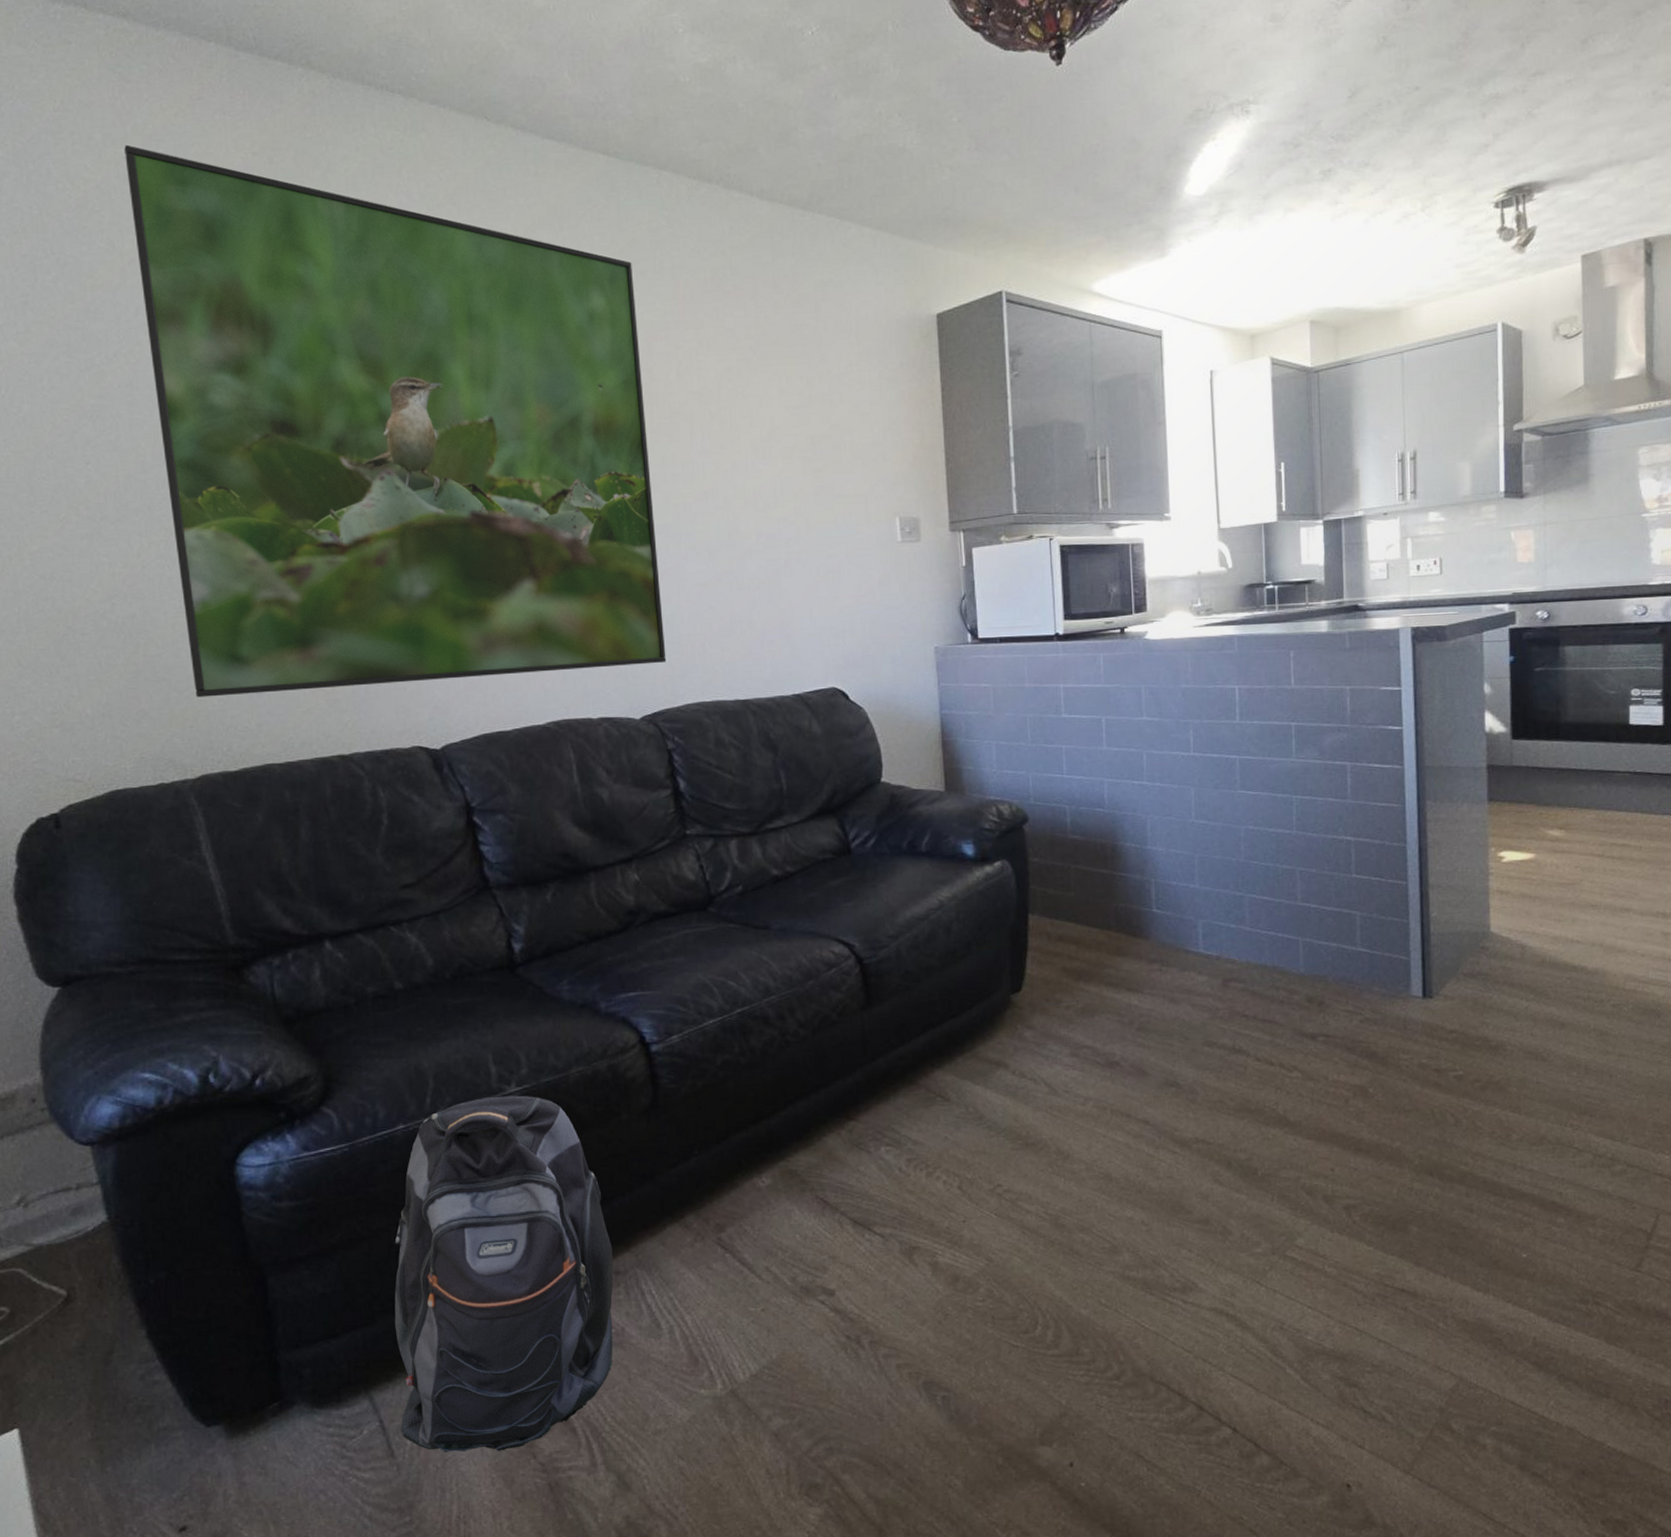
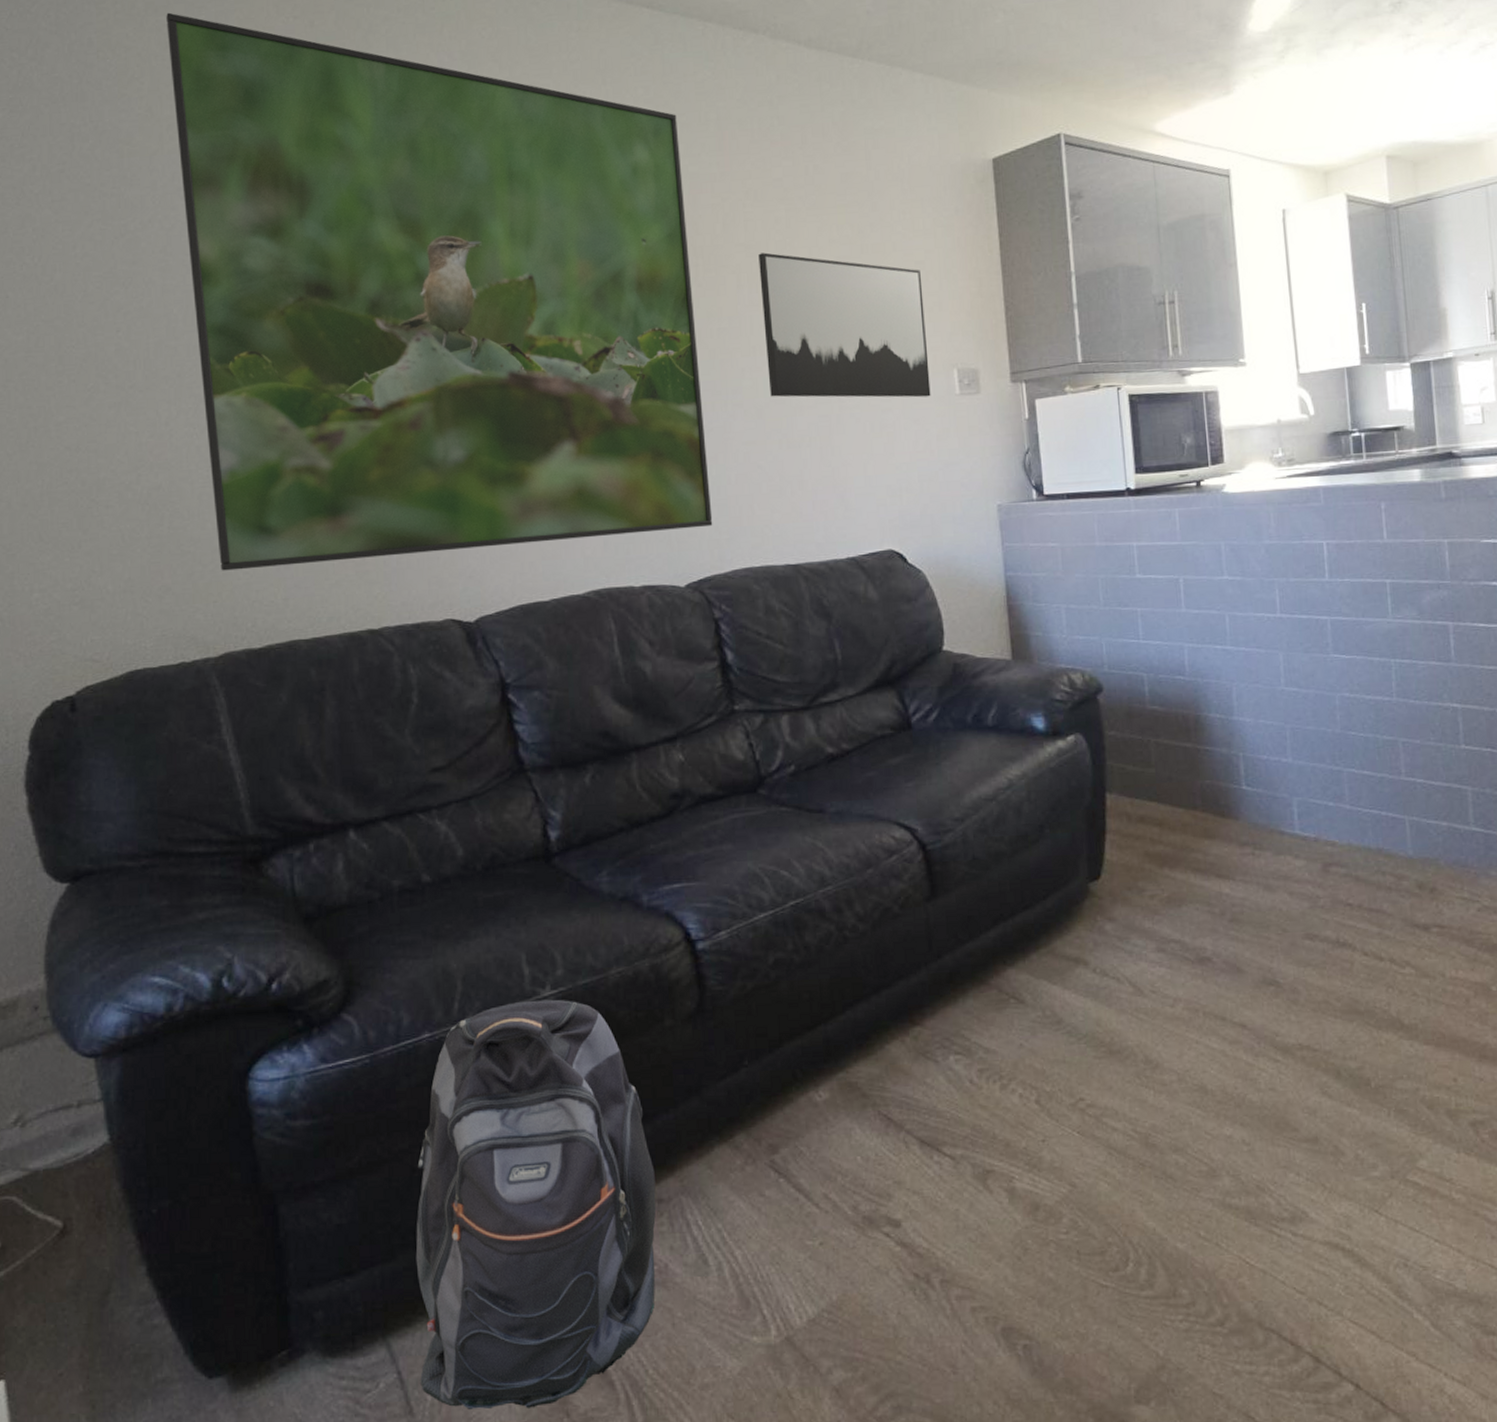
wall art: none [711,401,874,544] -> present [758,252,931,398]

